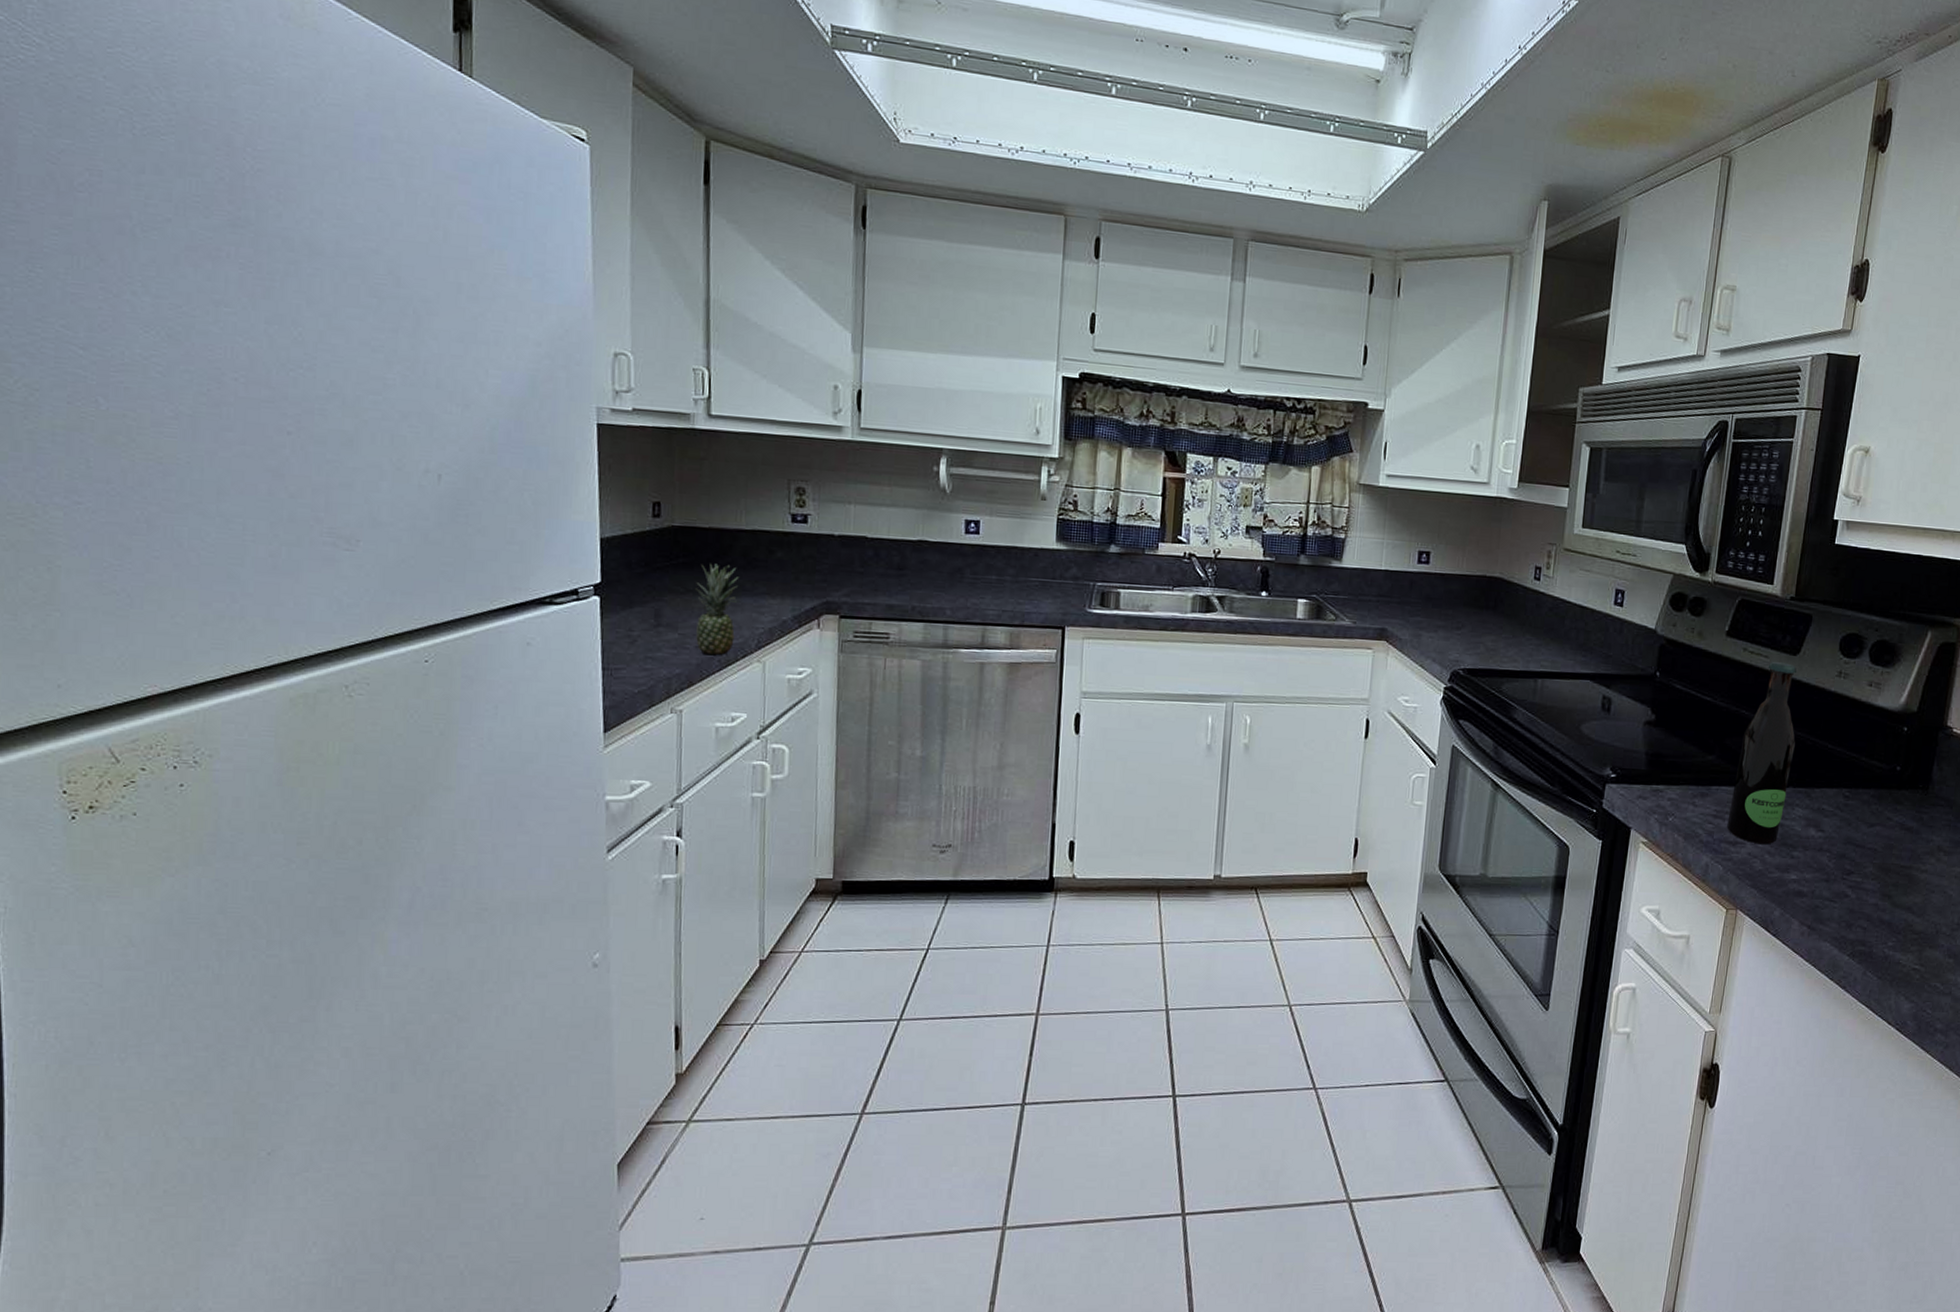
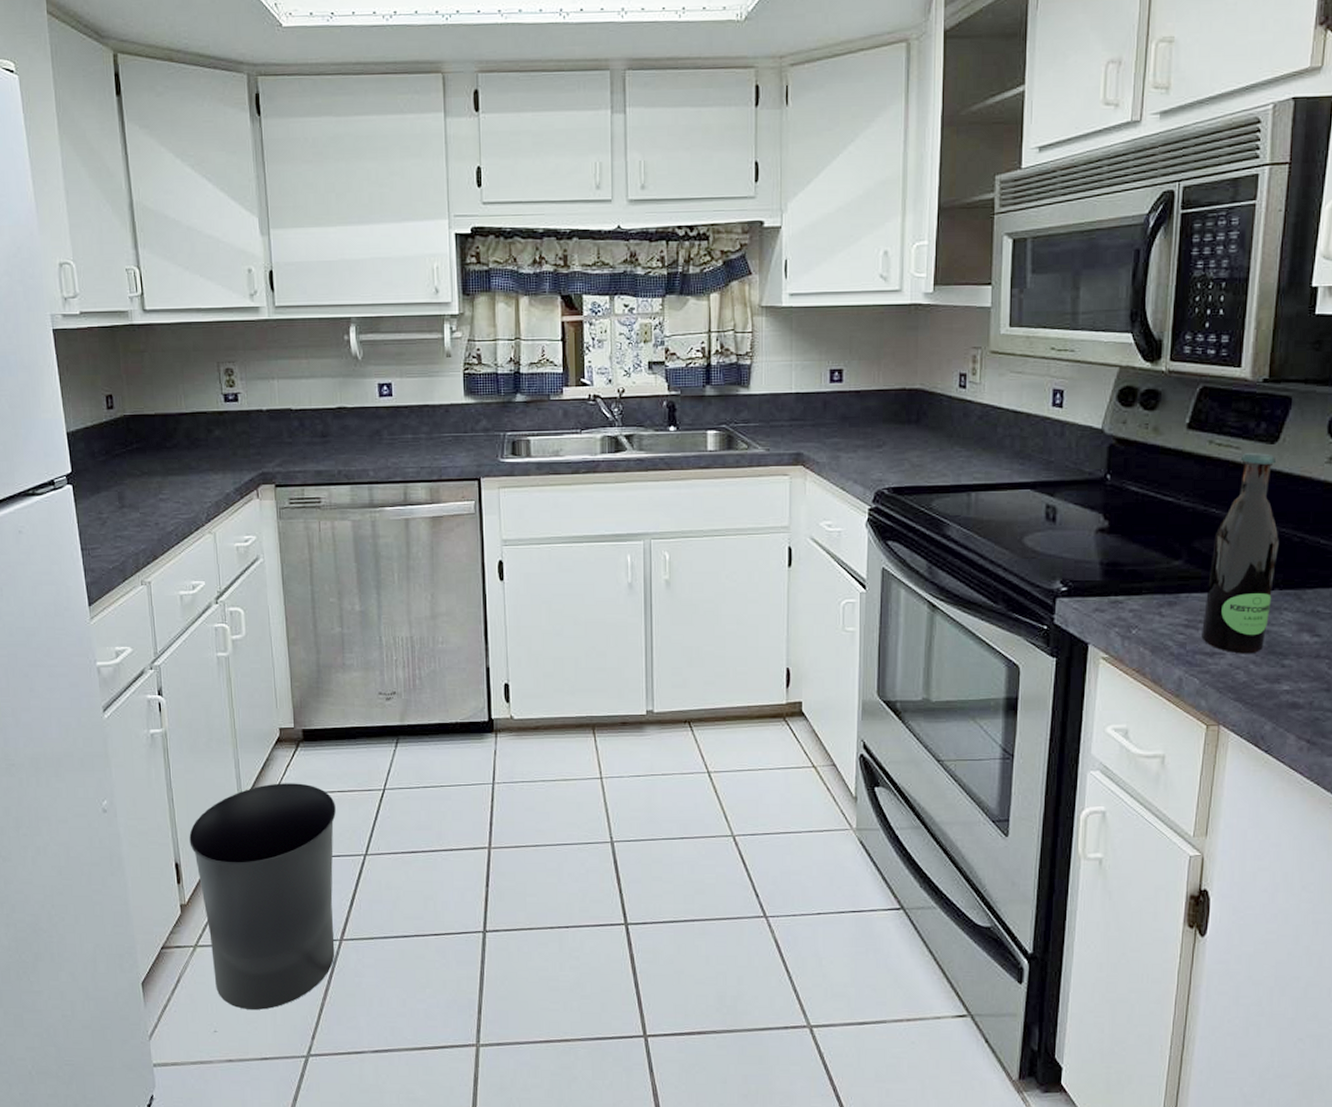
fruit: present [694,563,740,656] -> none [149,446,187,531]
waste bin: none [695,939,871,1193] -> present [189,783,336,1010]

